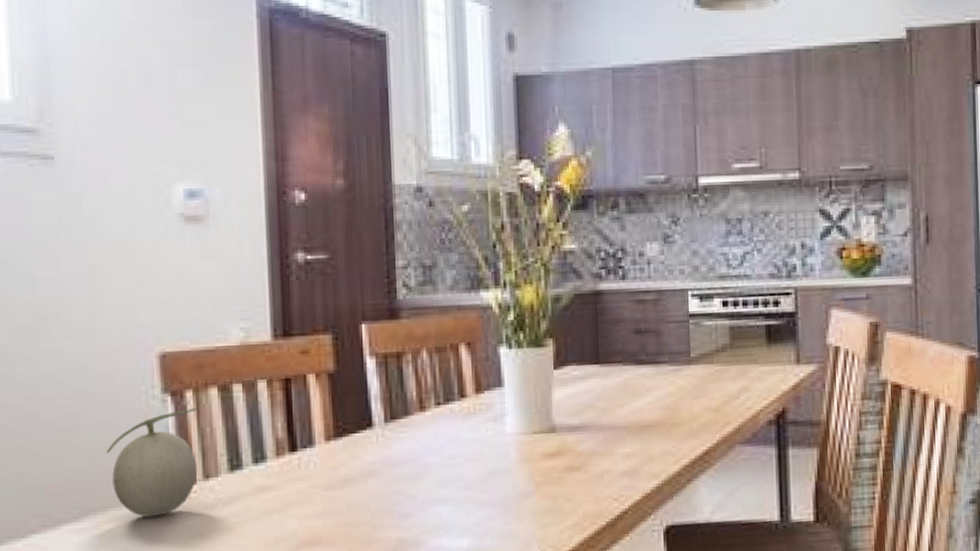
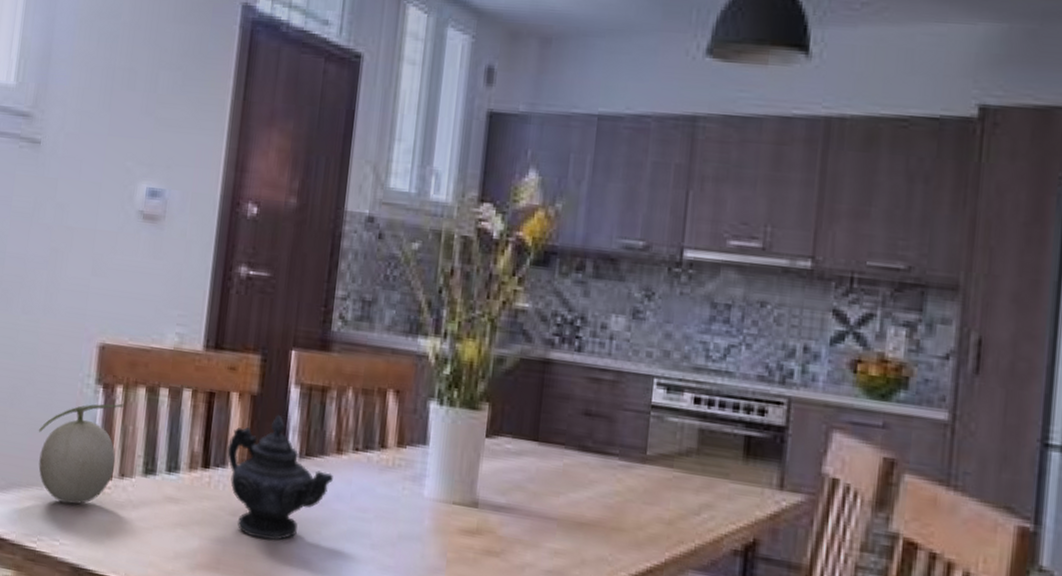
teapot: none [312,386,420,505] -> present [227,414,333,541]

